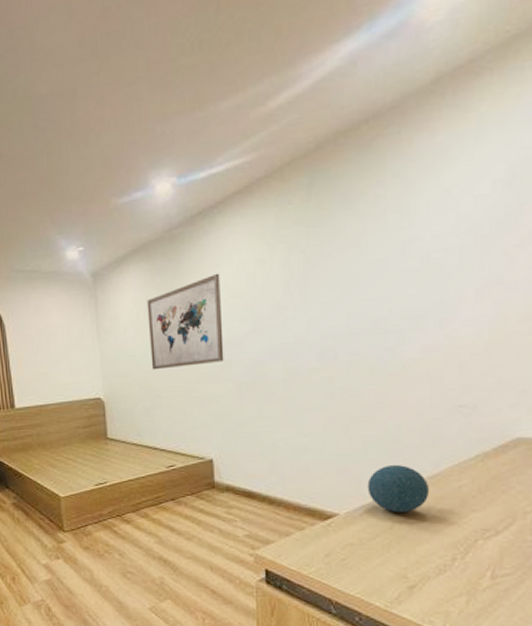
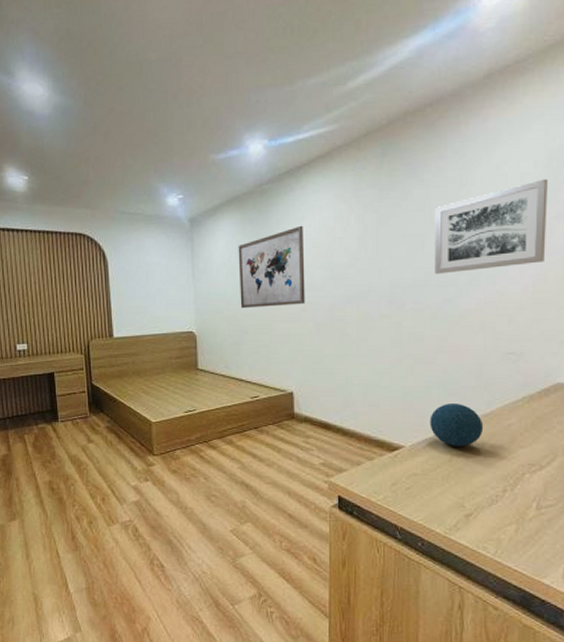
wall art: none [372,200,508,320] -> present [434,178,547,274]

